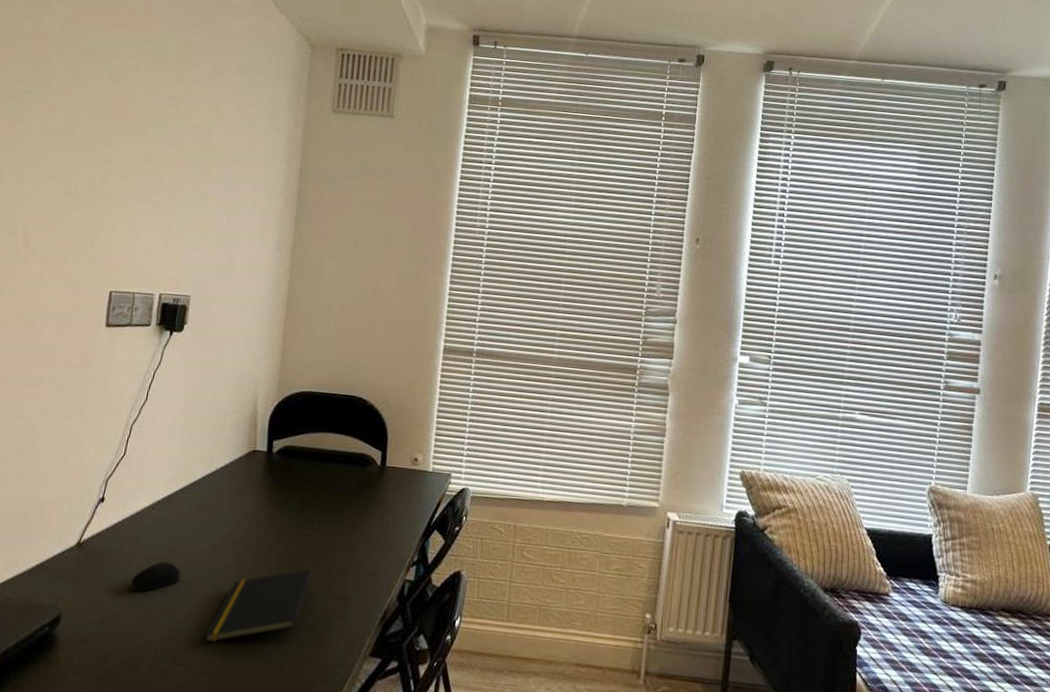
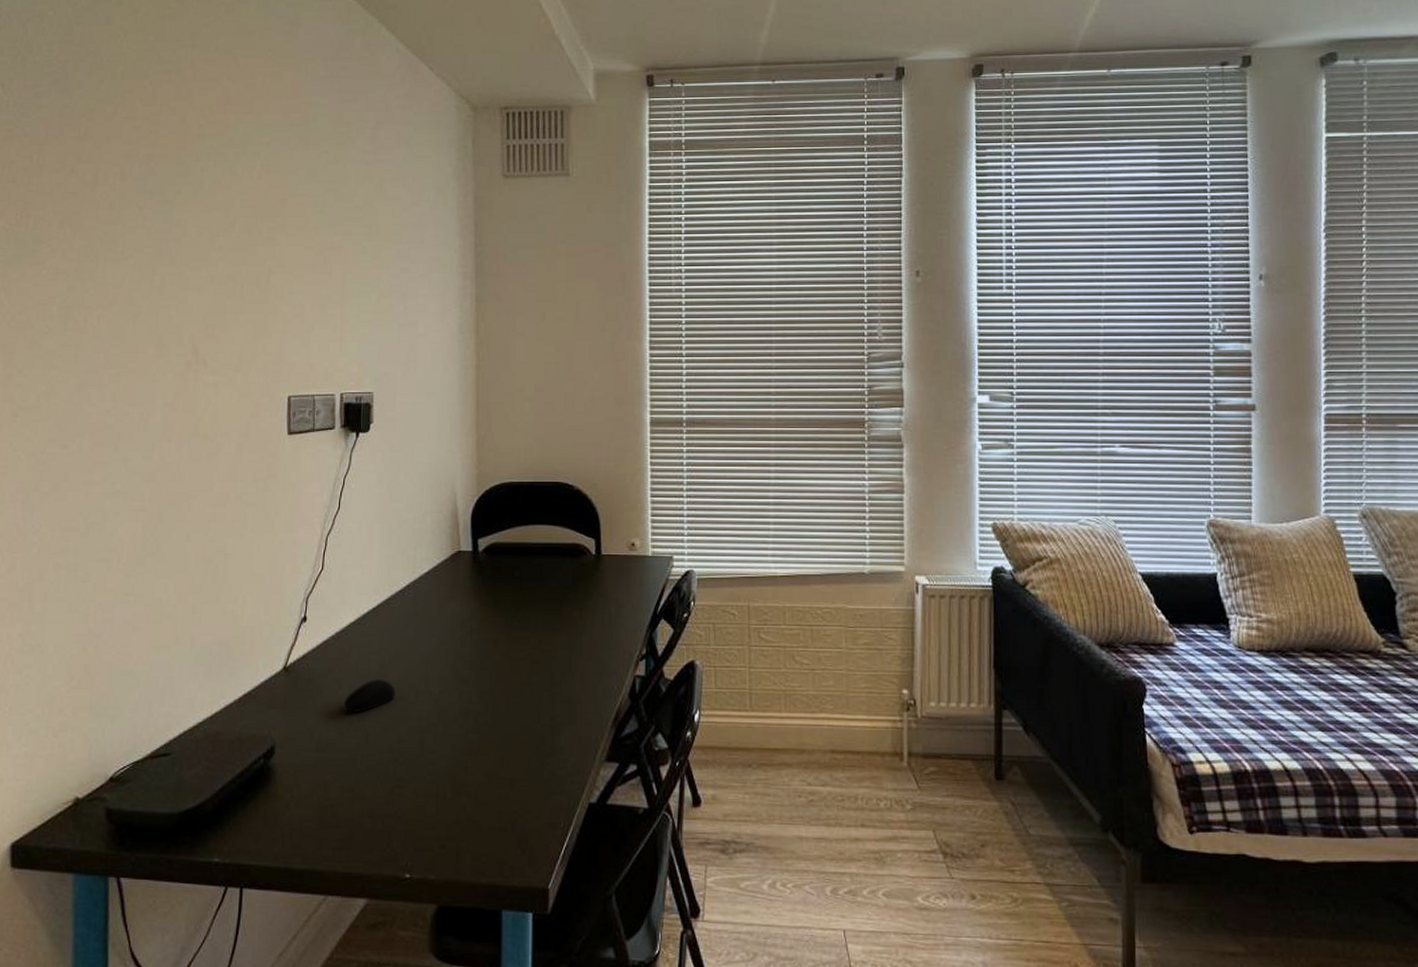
notepad: present [205,569,312,643] -> none [428,673,534,762]

